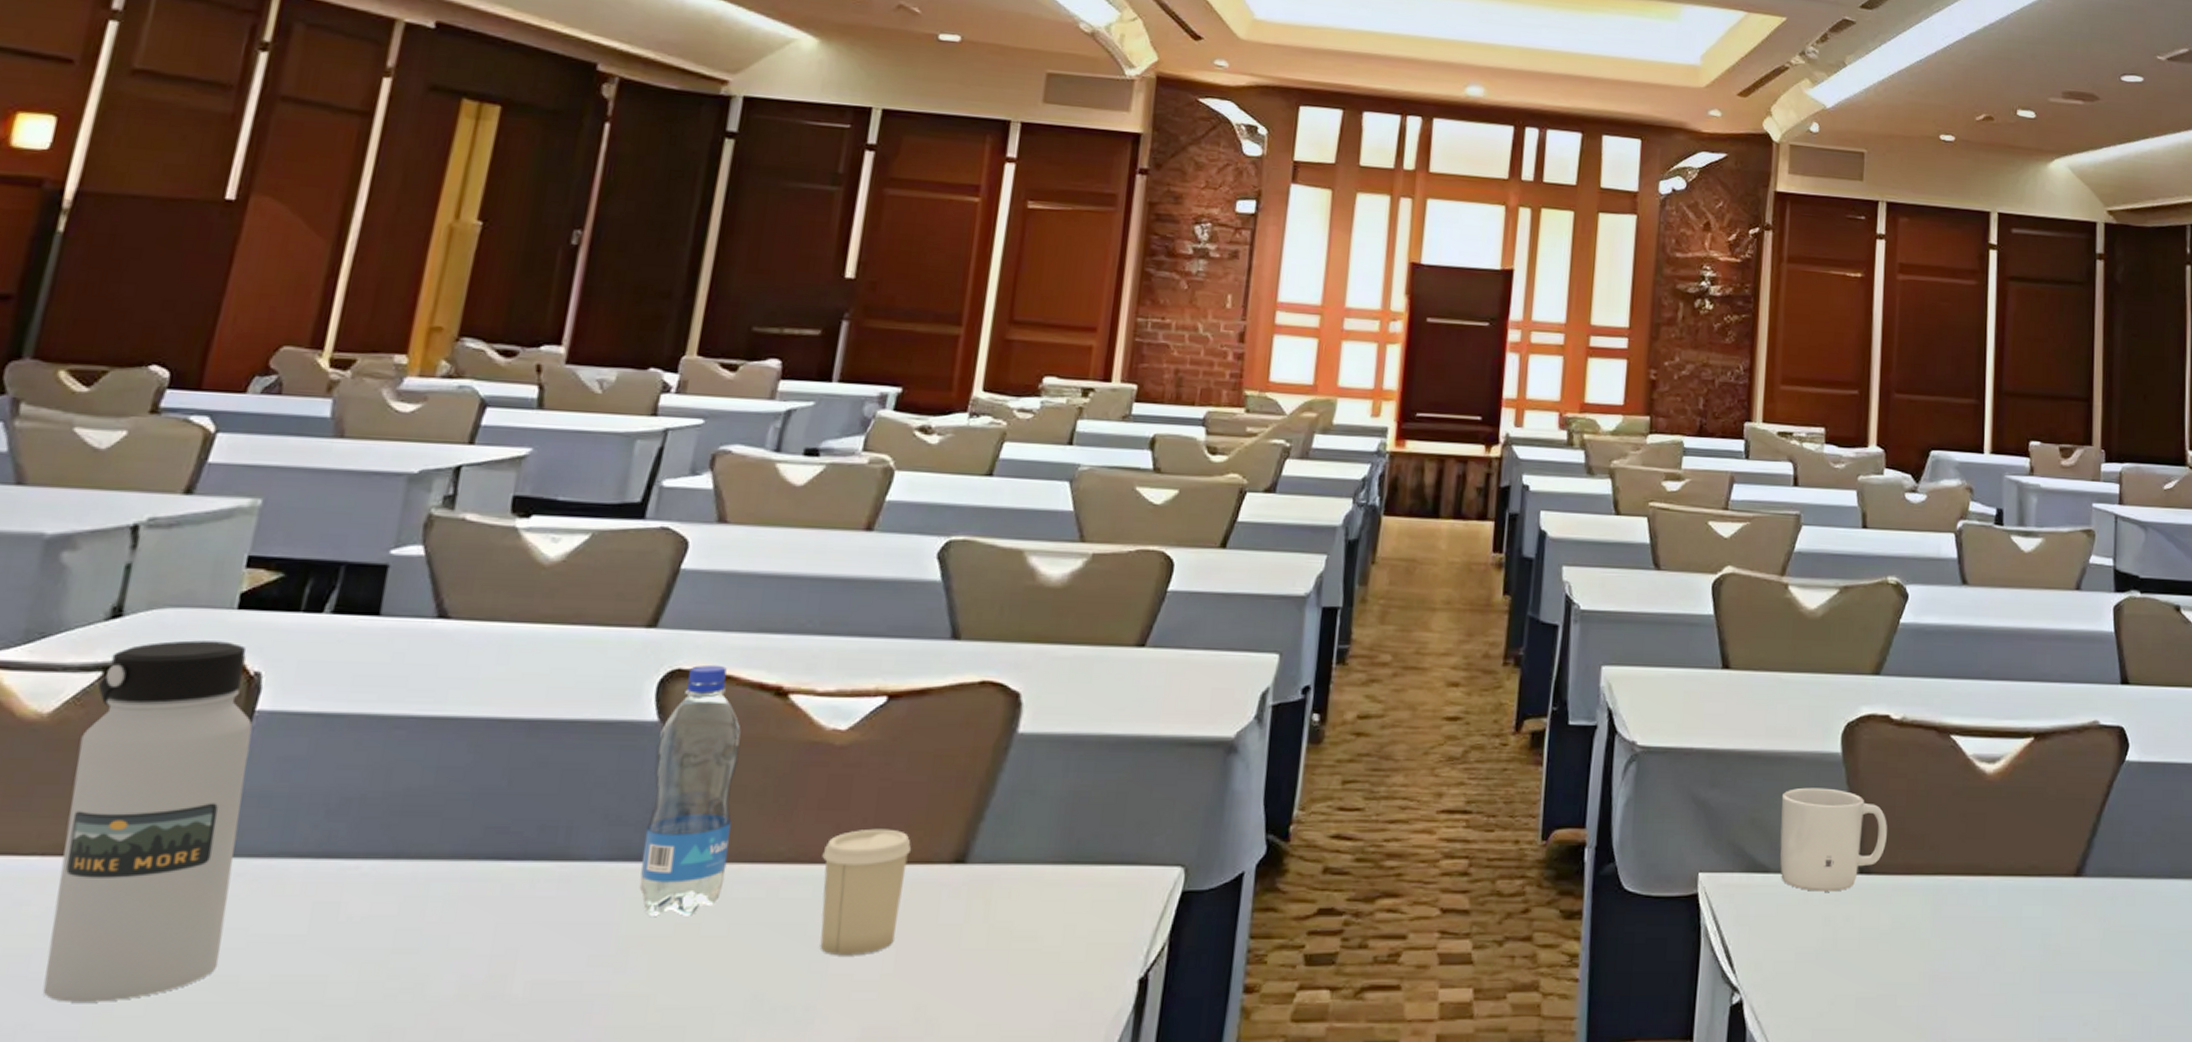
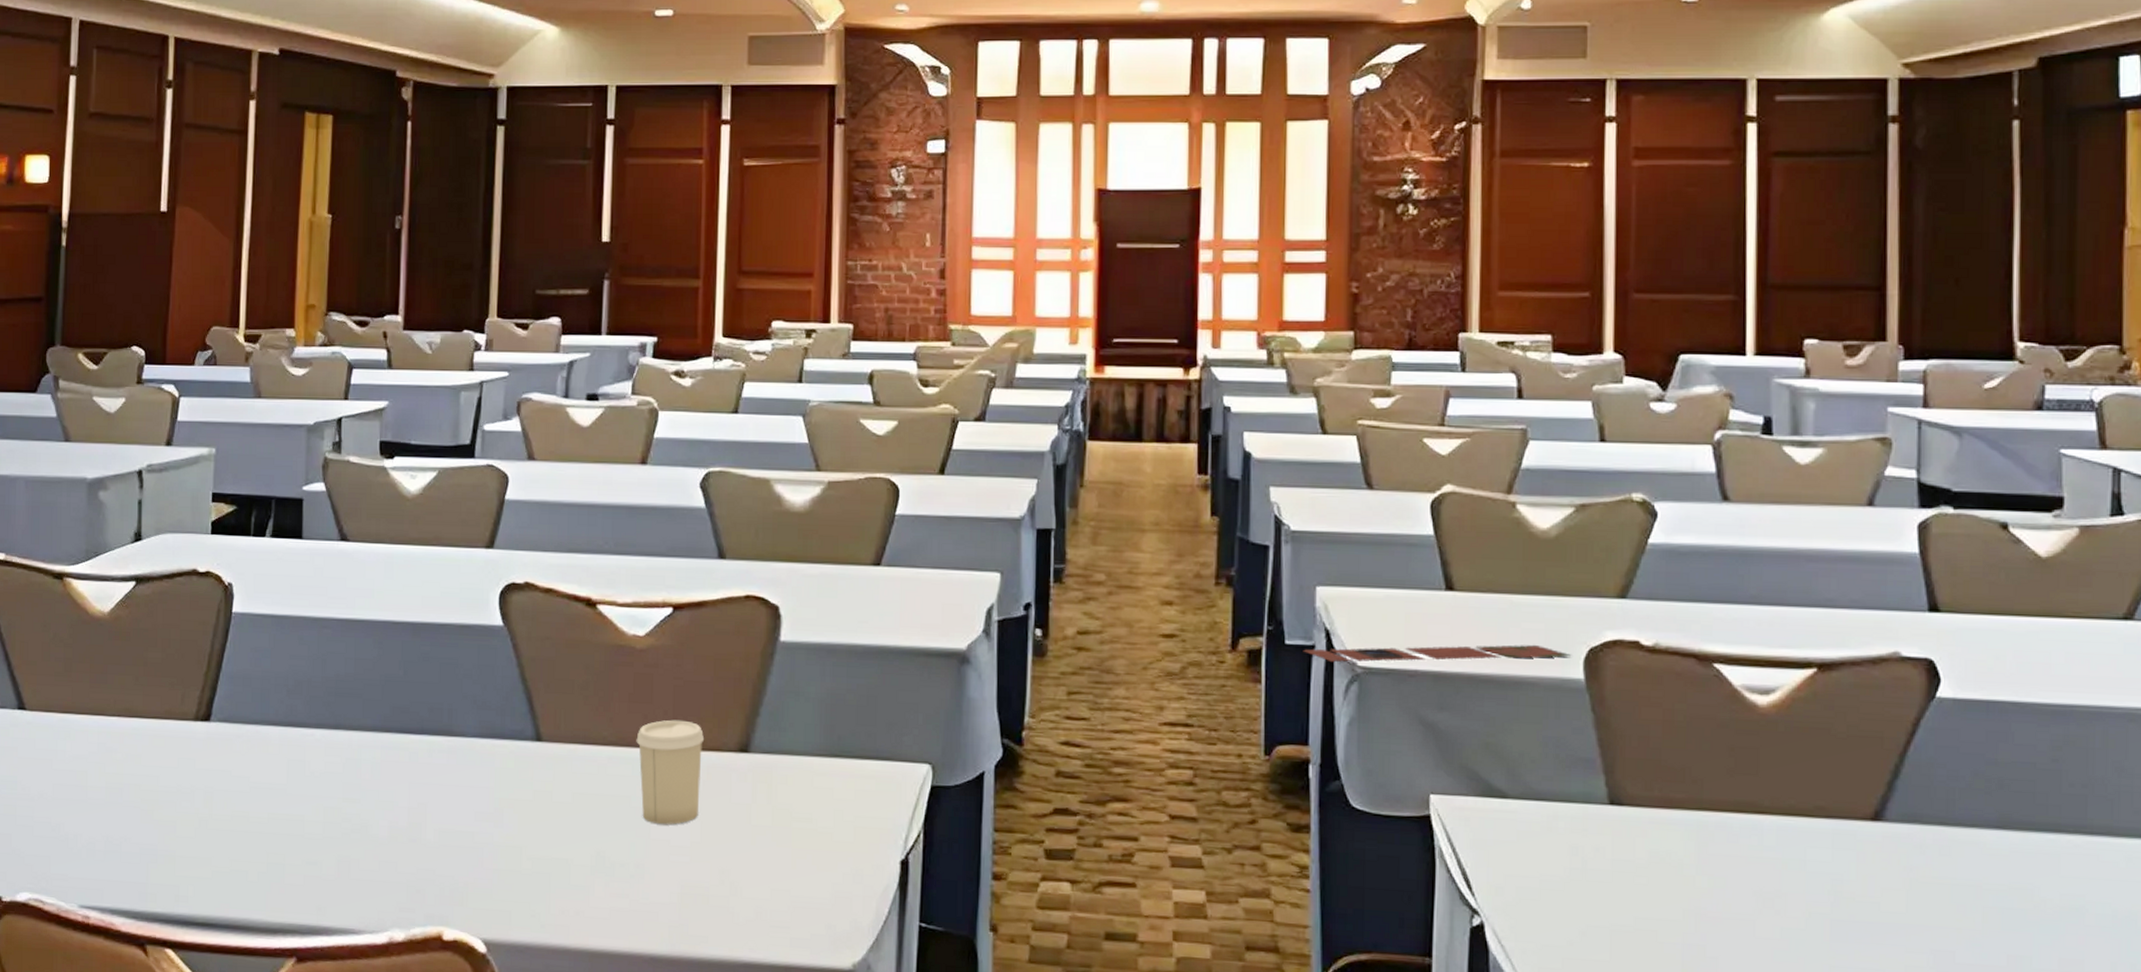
water bottle: present [42,640,253,1002] -> none [129,558,235,826]
bottle: present [639,664,741,916] -> none [504,579,566,785]
papers: none [1585,720,1832,743] -> present [1303,644,1572,663]
mug: present [1779,787,1888,892] -> none [1517,713,1642,822]

